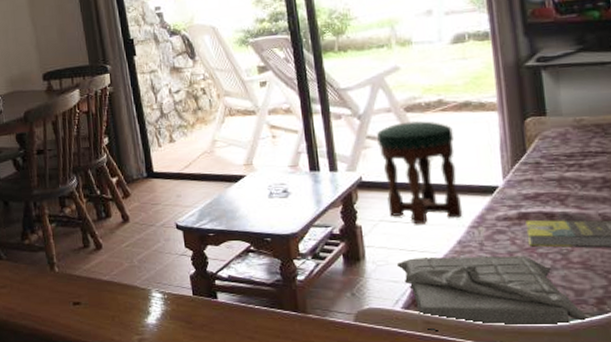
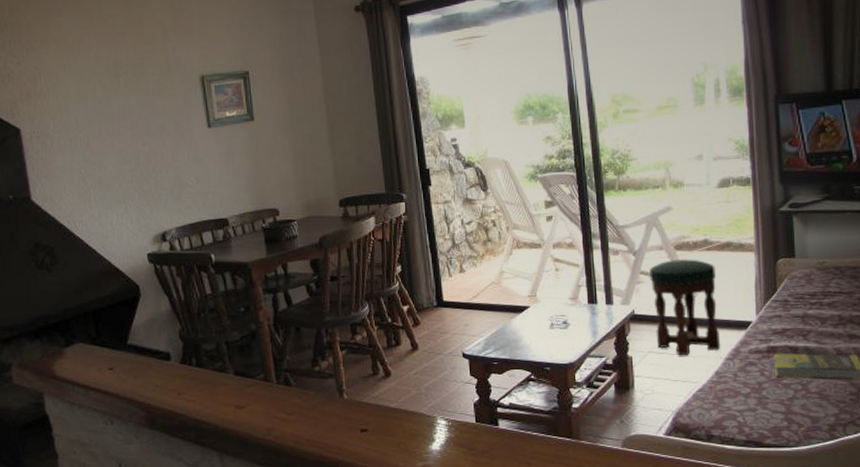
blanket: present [396,255,592,330] -> none [661,386,824,455]

